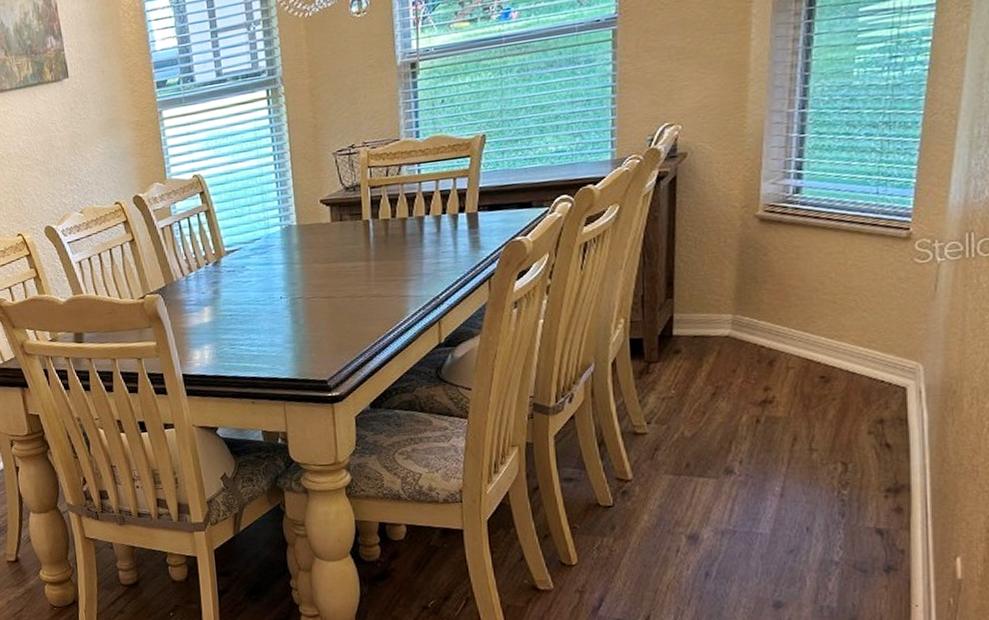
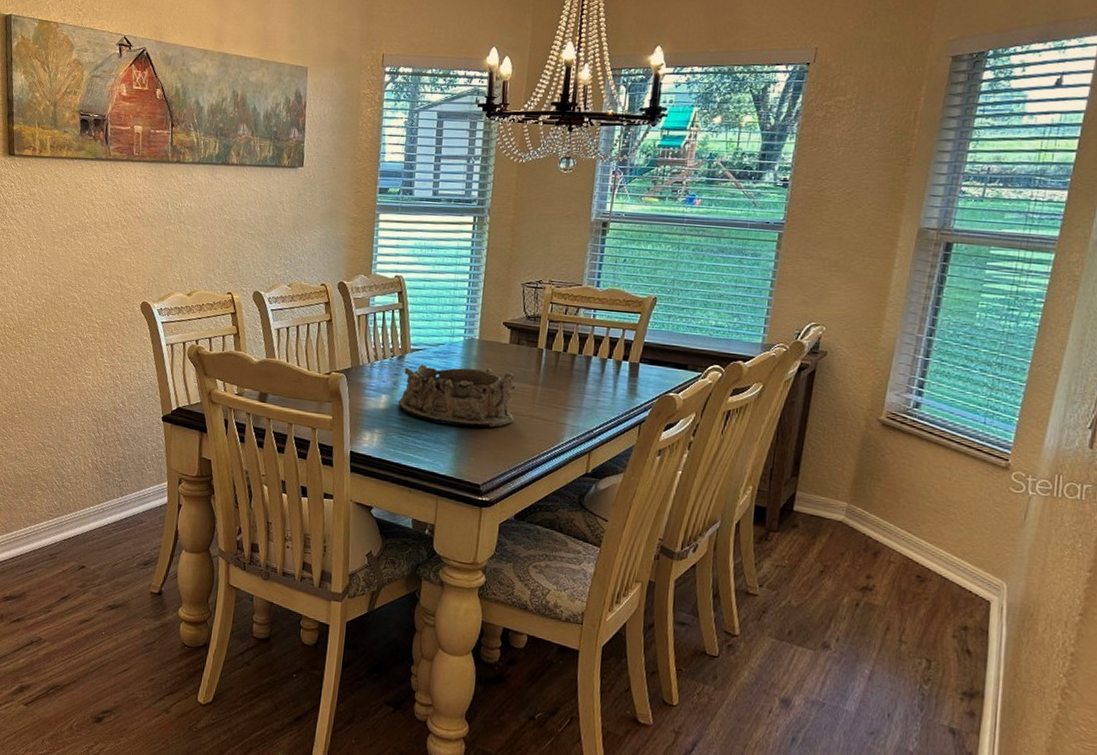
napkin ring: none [223,254,351,324] -> present [398,364,516,428]

